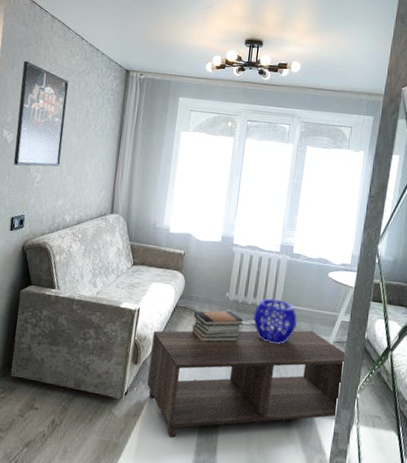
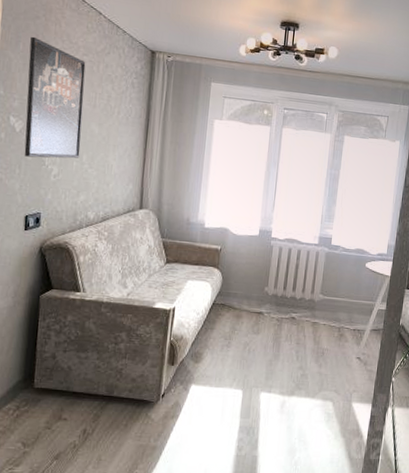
coffee table: present [147,330,346,438] -> none [185,320,382,435]
book stack: present [192,310,244,342] -> none [231,305,283,339]
decorative bowl: present [253,298,297,344] -> none [292,291,336,335]

